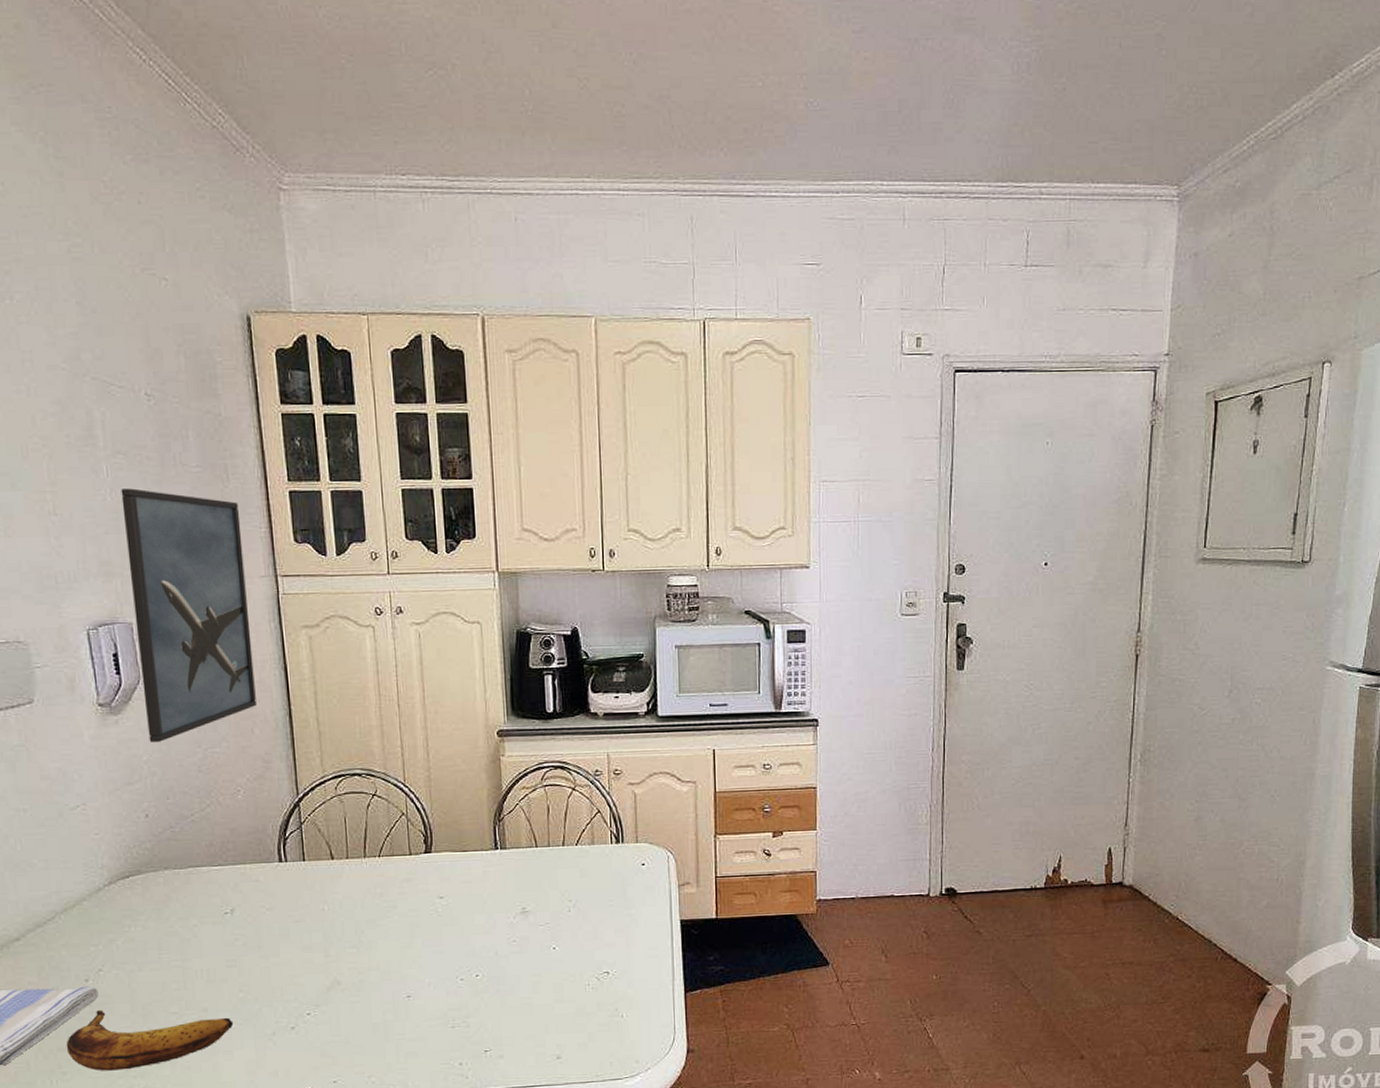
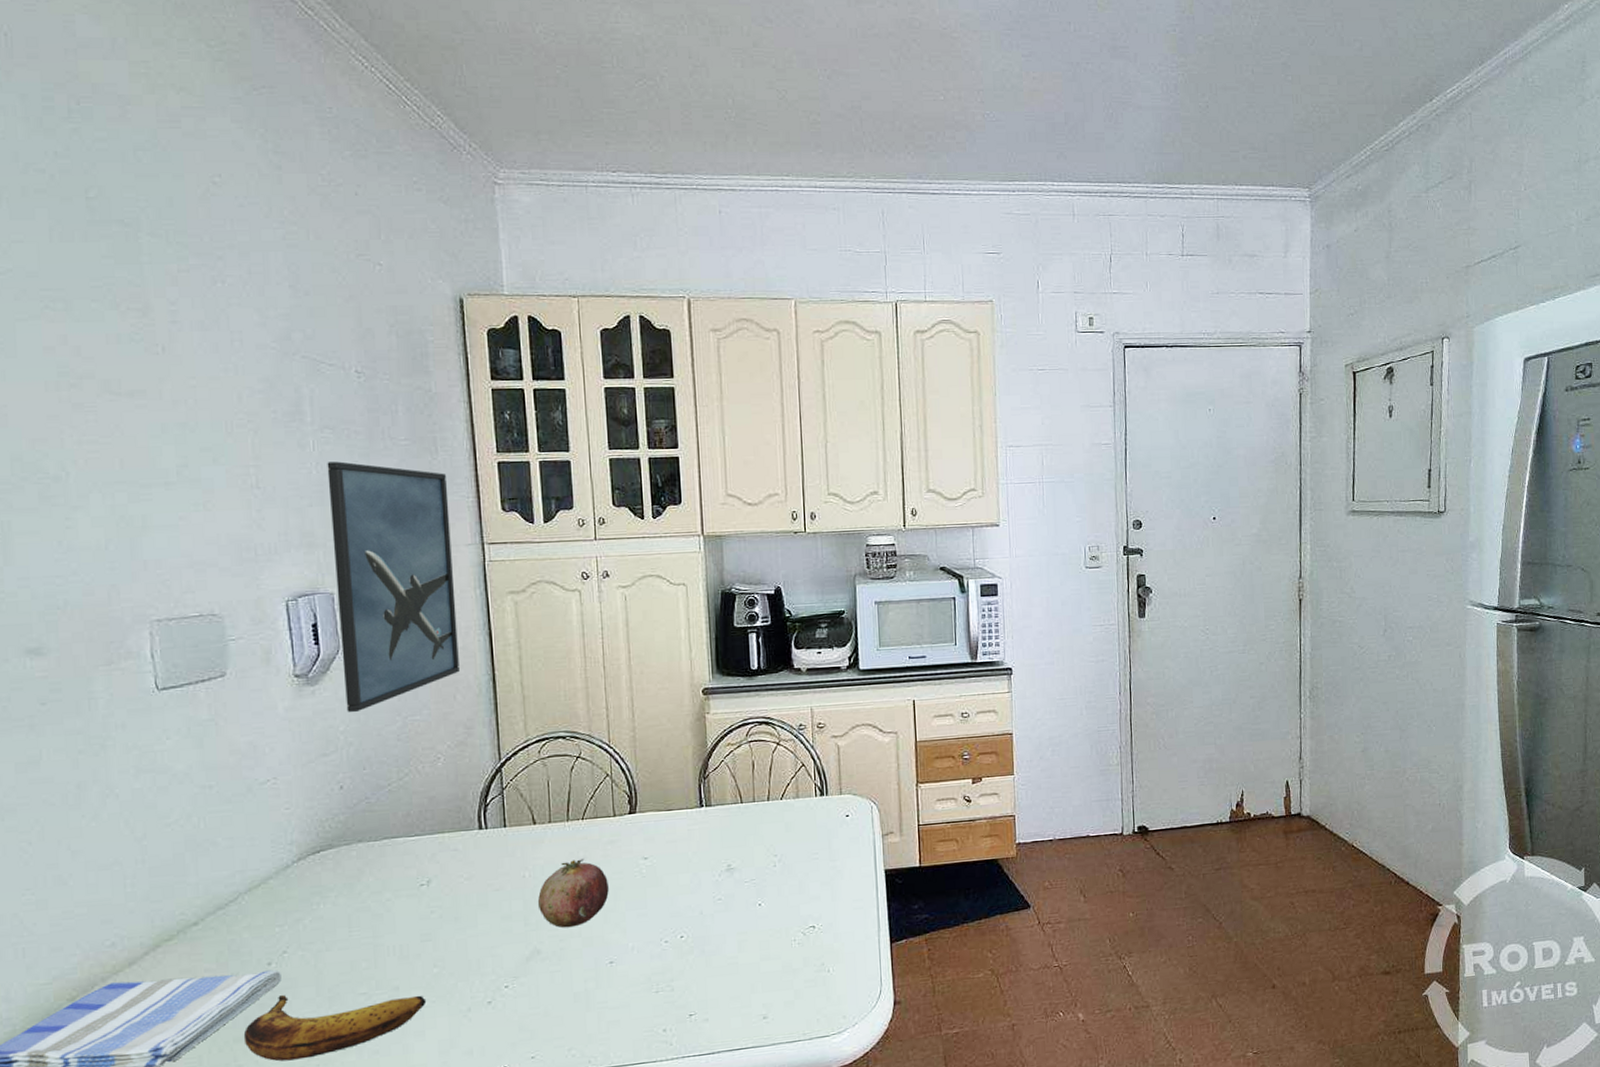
fruit: none [336,895,406,961] -> present [537,859,609,928]

